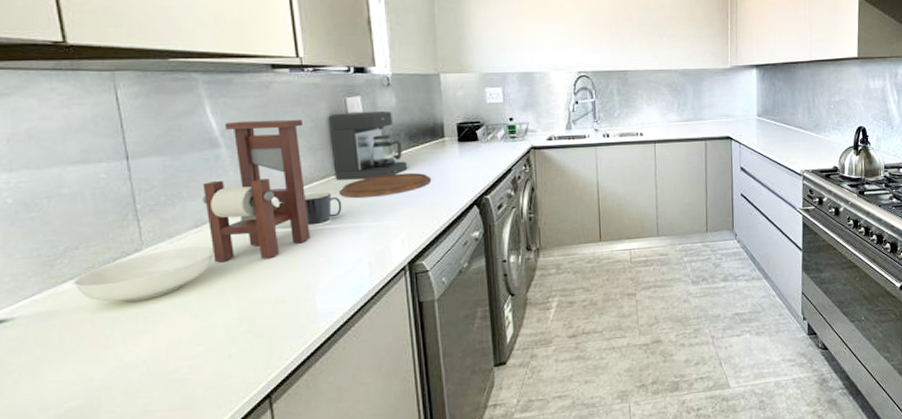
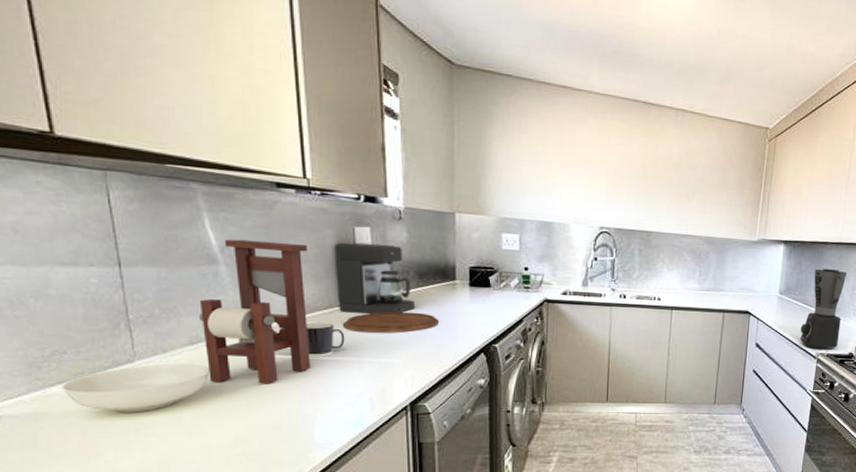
blender: none [782,86,822,167] -> present [800,268,847,350]

